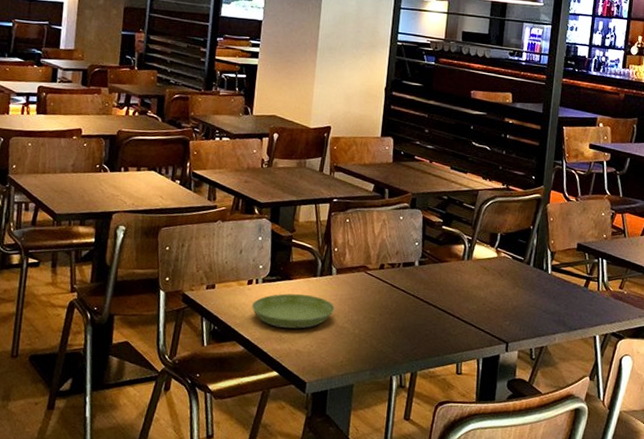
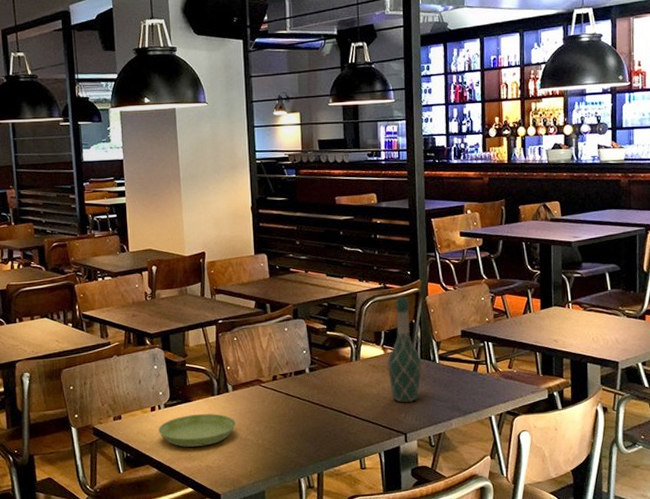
wine bottle: none [498,200,534,311] -> present [387,296,422,403]

